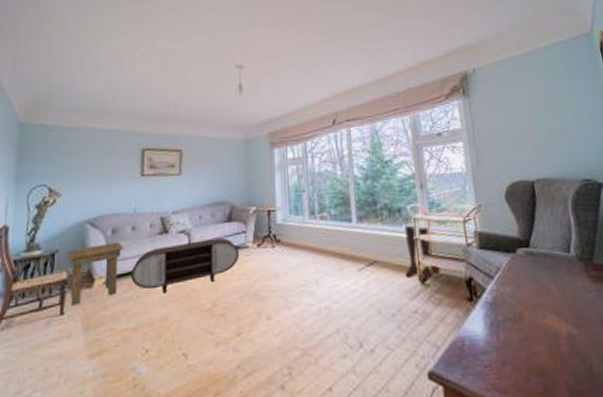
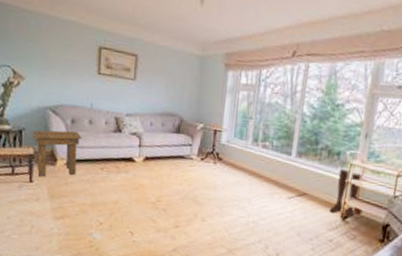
coffee table: present [130,237,240,294] -> none [87,143,185,183]

